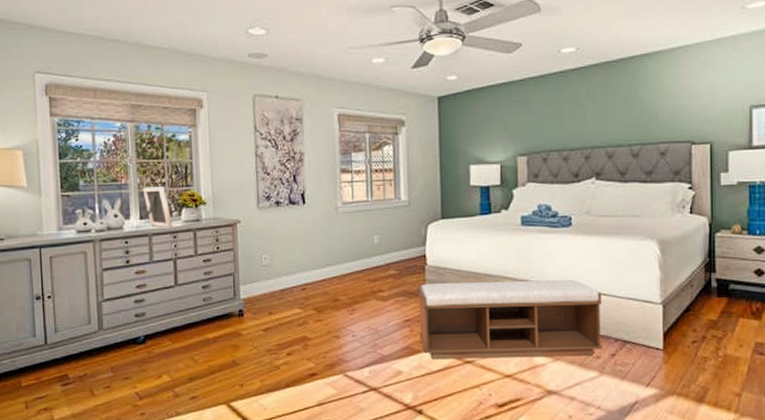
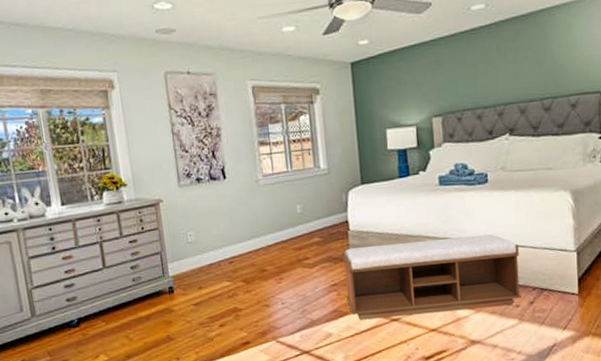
picture frame: present [142,186,173,228] -> none [61,171,96,213]

